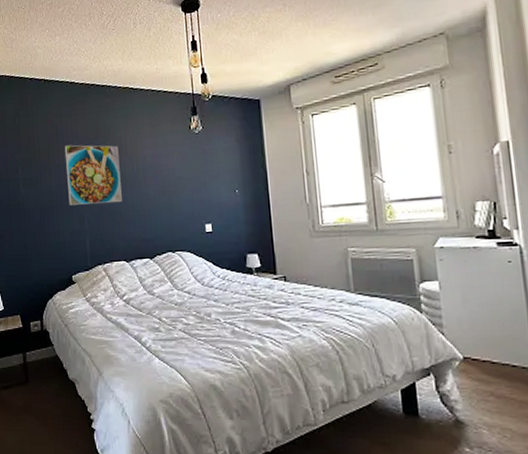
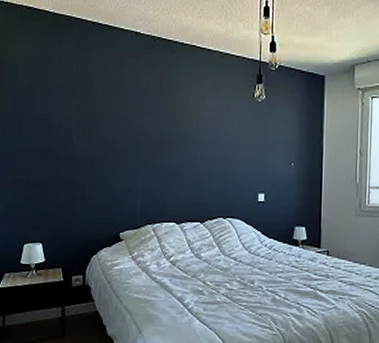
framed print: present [64,145,122,206] -> none [123,98,179,164]

